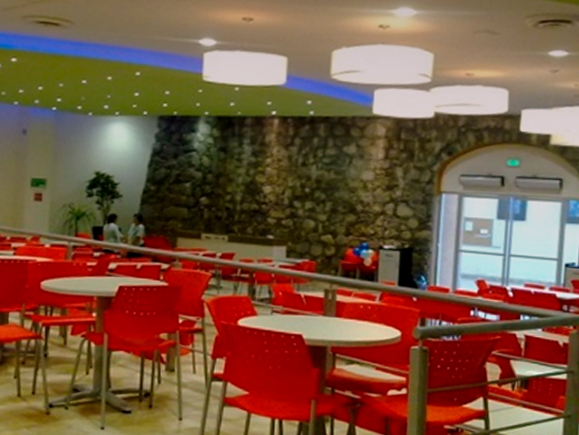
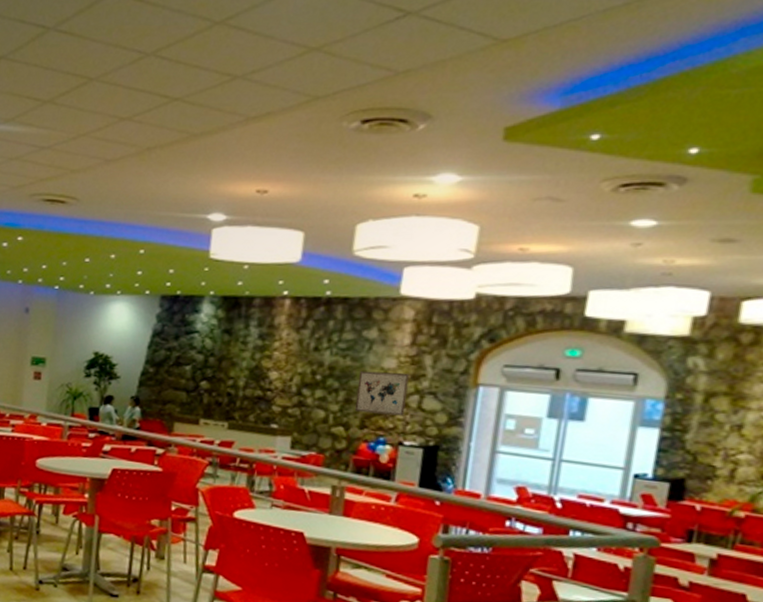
wall art: none [340,183,385,223] -> present [354,370,409,416]

